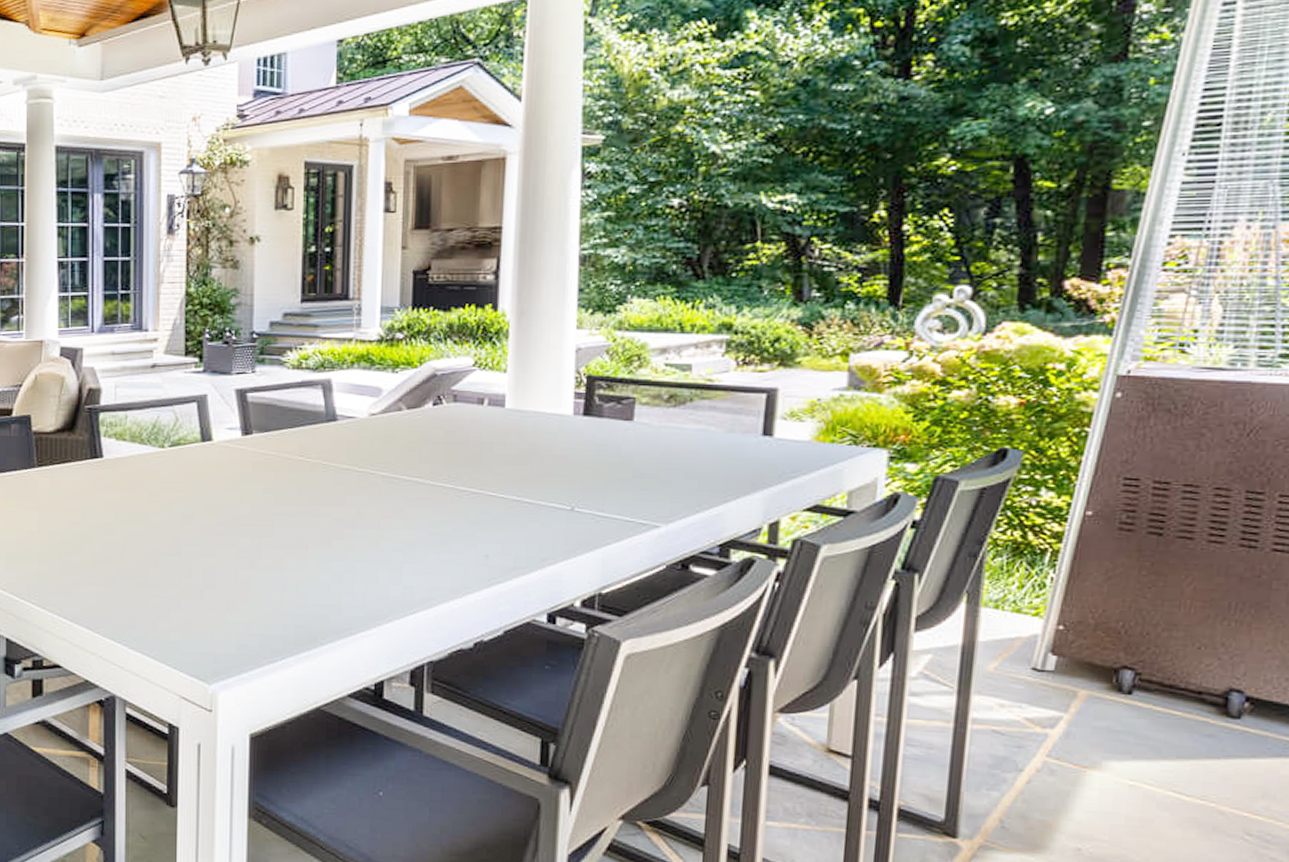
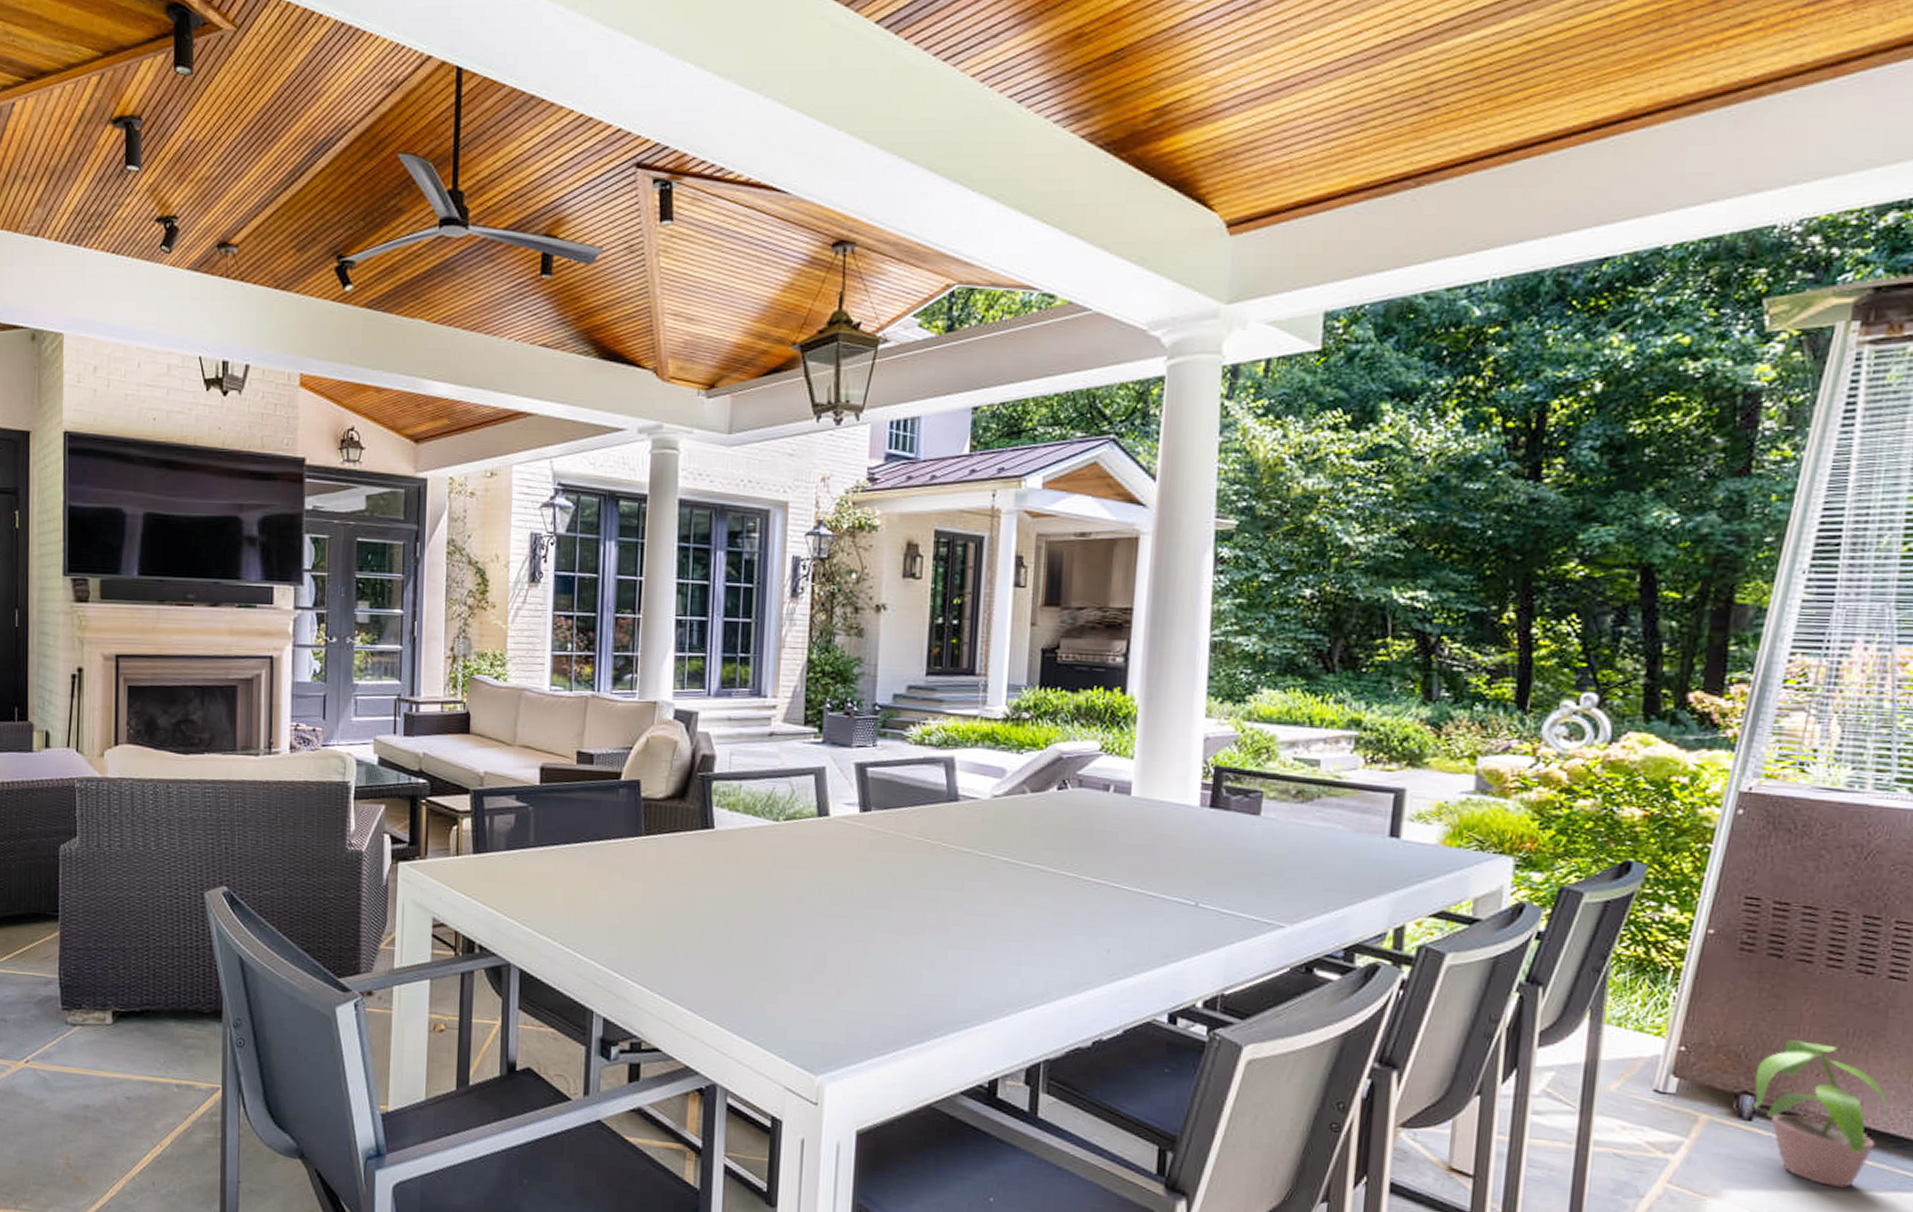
potted plant: none [1133,615,1274,755] -> present [1753,1040,1891,1188]

